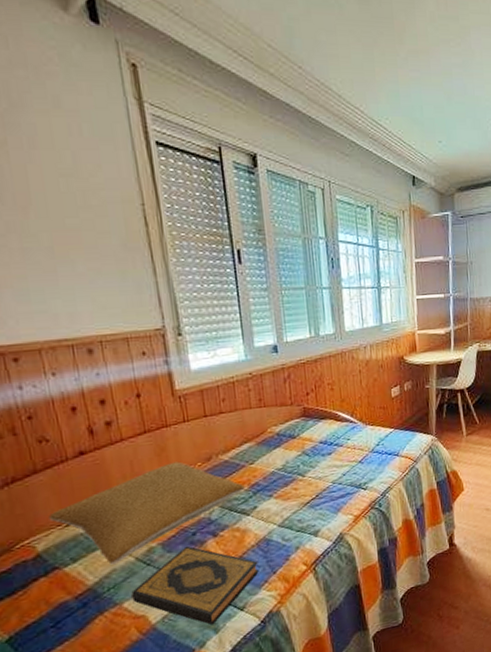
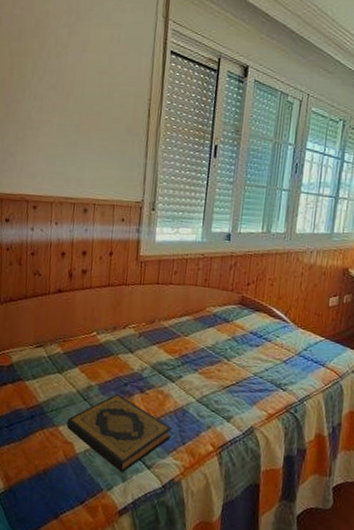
pillow: present [48,461,245,565] -> none [25,316,176,391]

